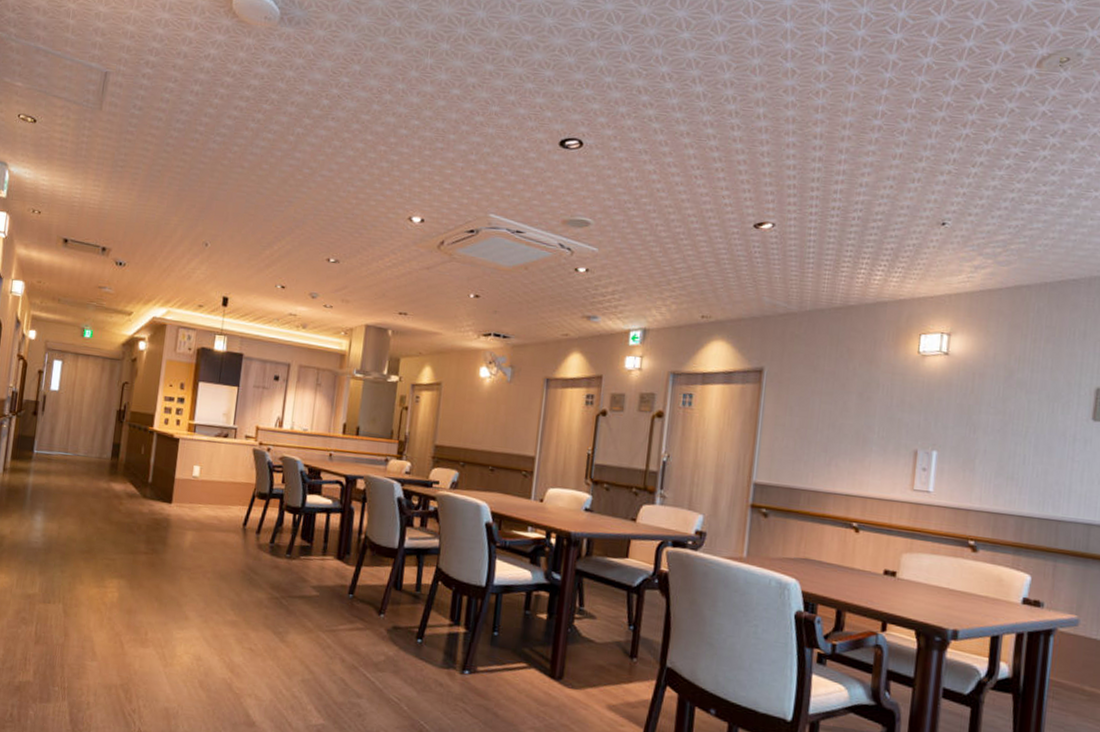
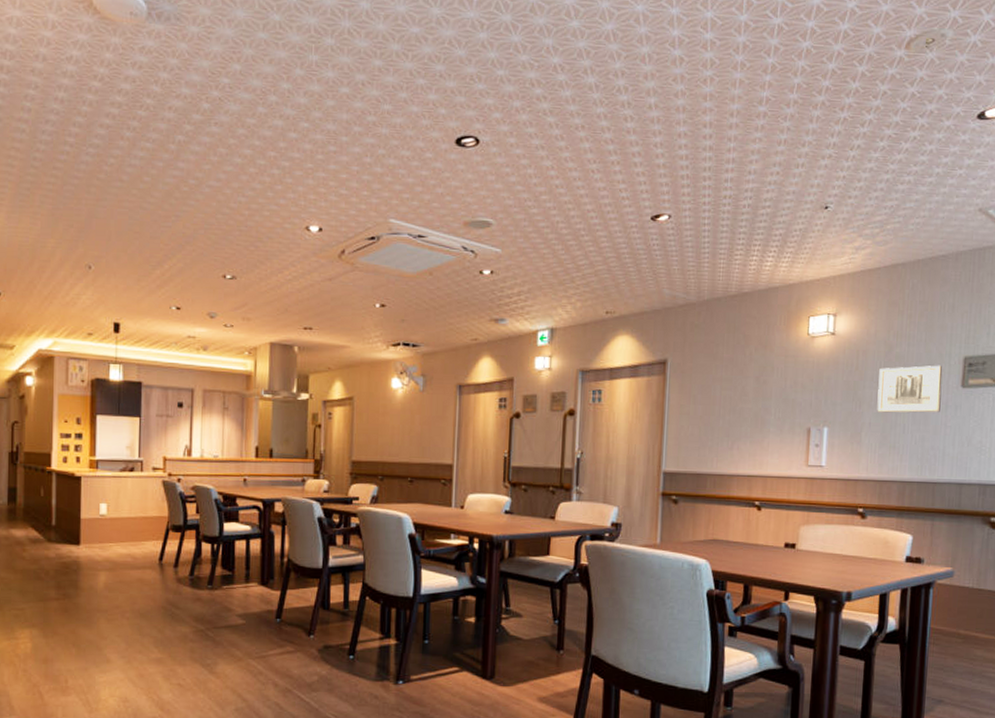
wall art: none [993,393,1070,445] -> present [877,365,942,413]

